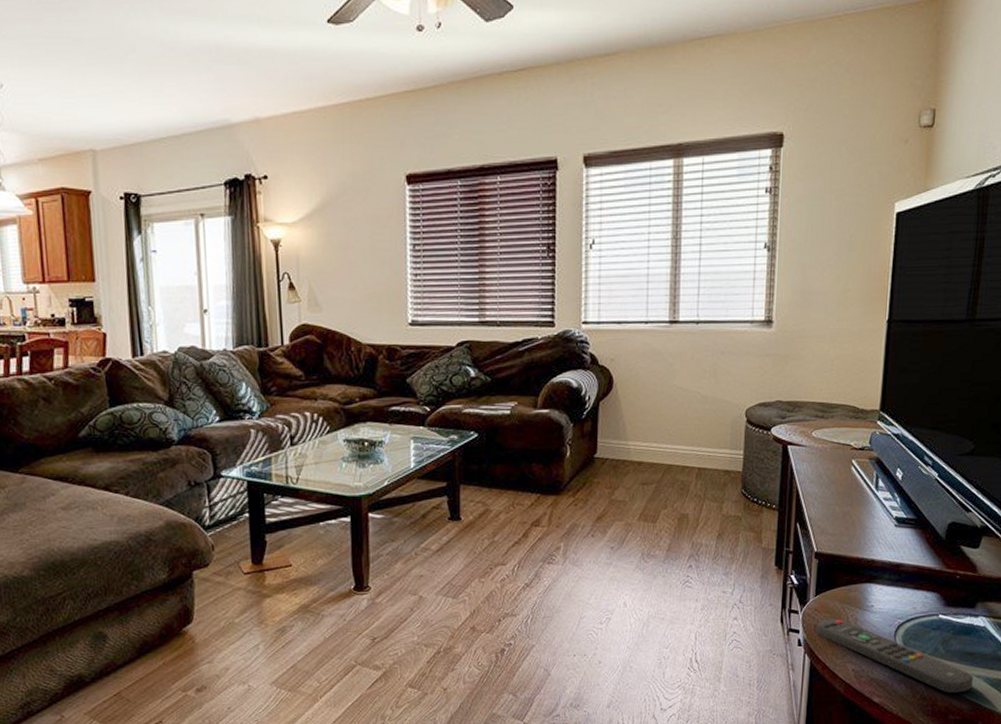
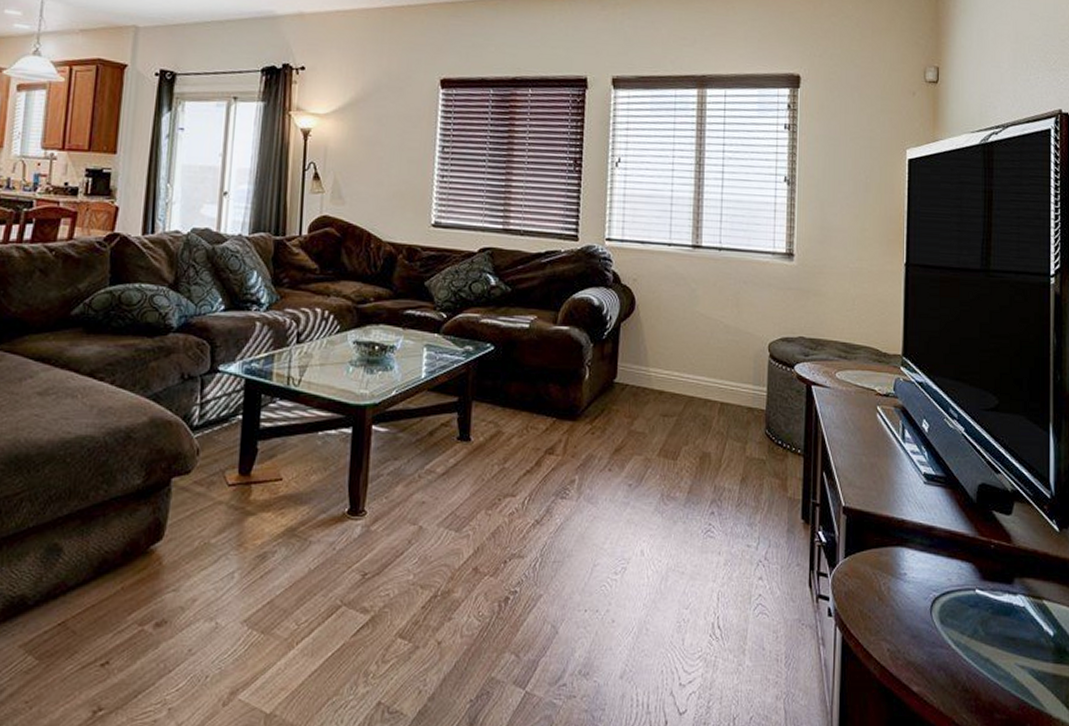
remote control: present [816,618,973,694] -> none [847,586,1017,686]

